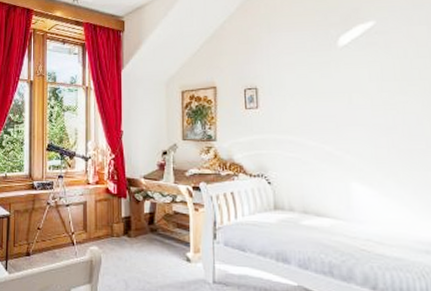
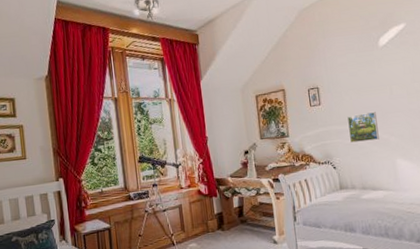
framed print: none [290,121,330,156] -> present [347,111,379,143]

